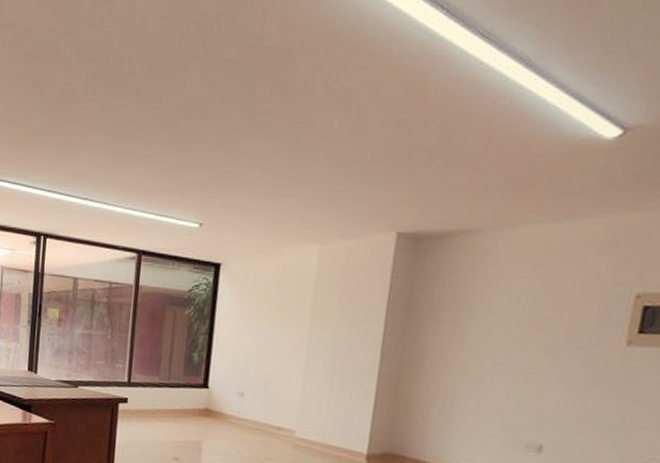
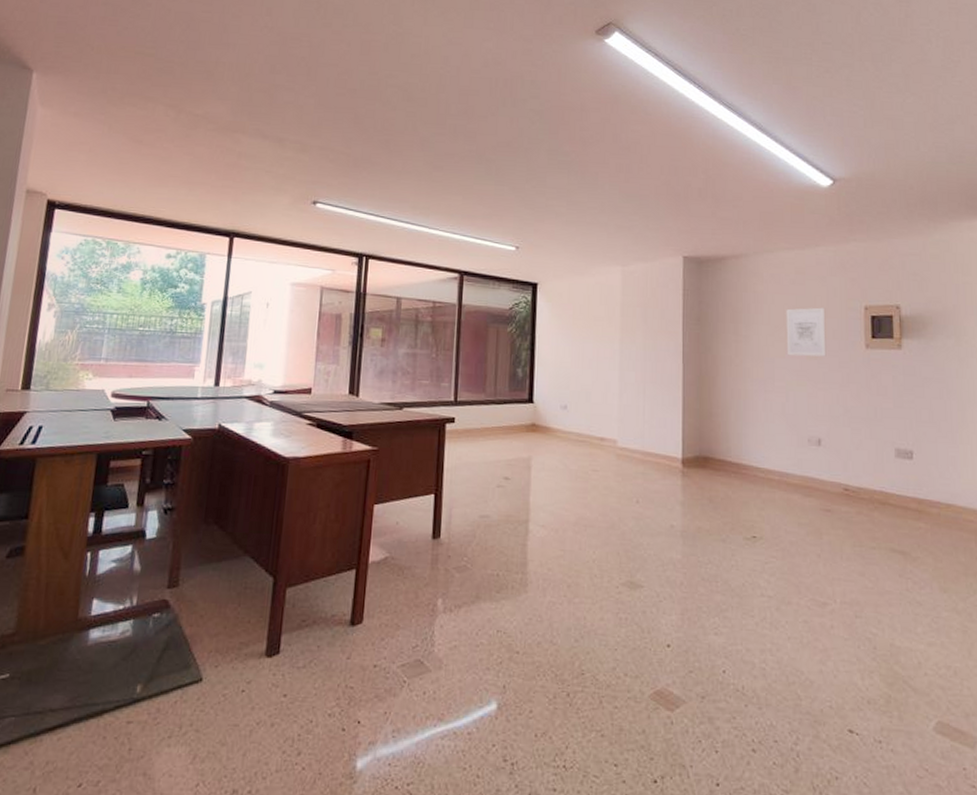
wall art: none [515,294,577,354] -> present [786,307,826,357]

